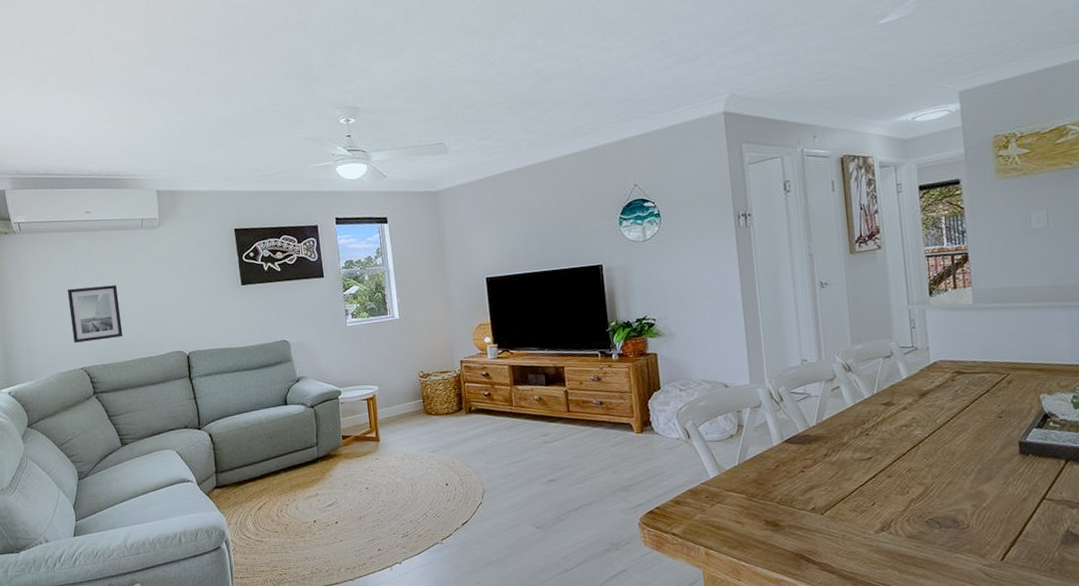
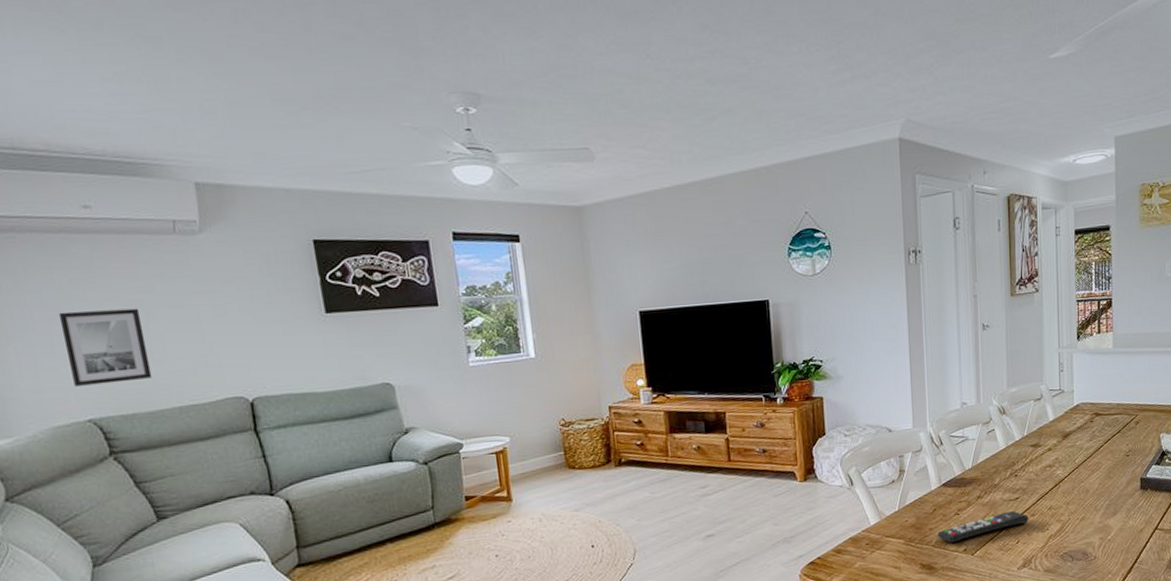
remote control: none [782,471,885,501] -> present [937,511,1029,543]

